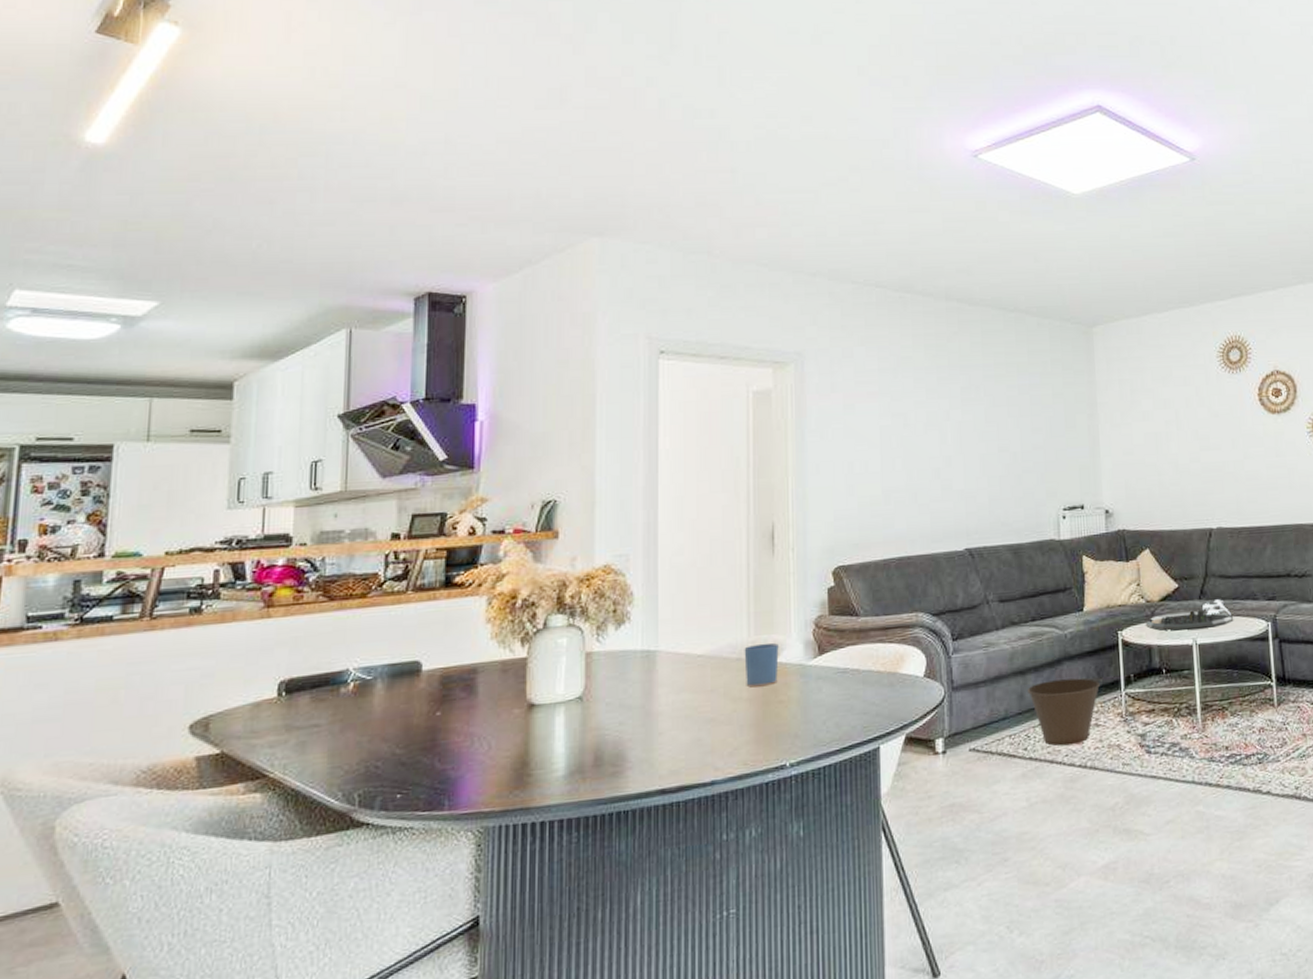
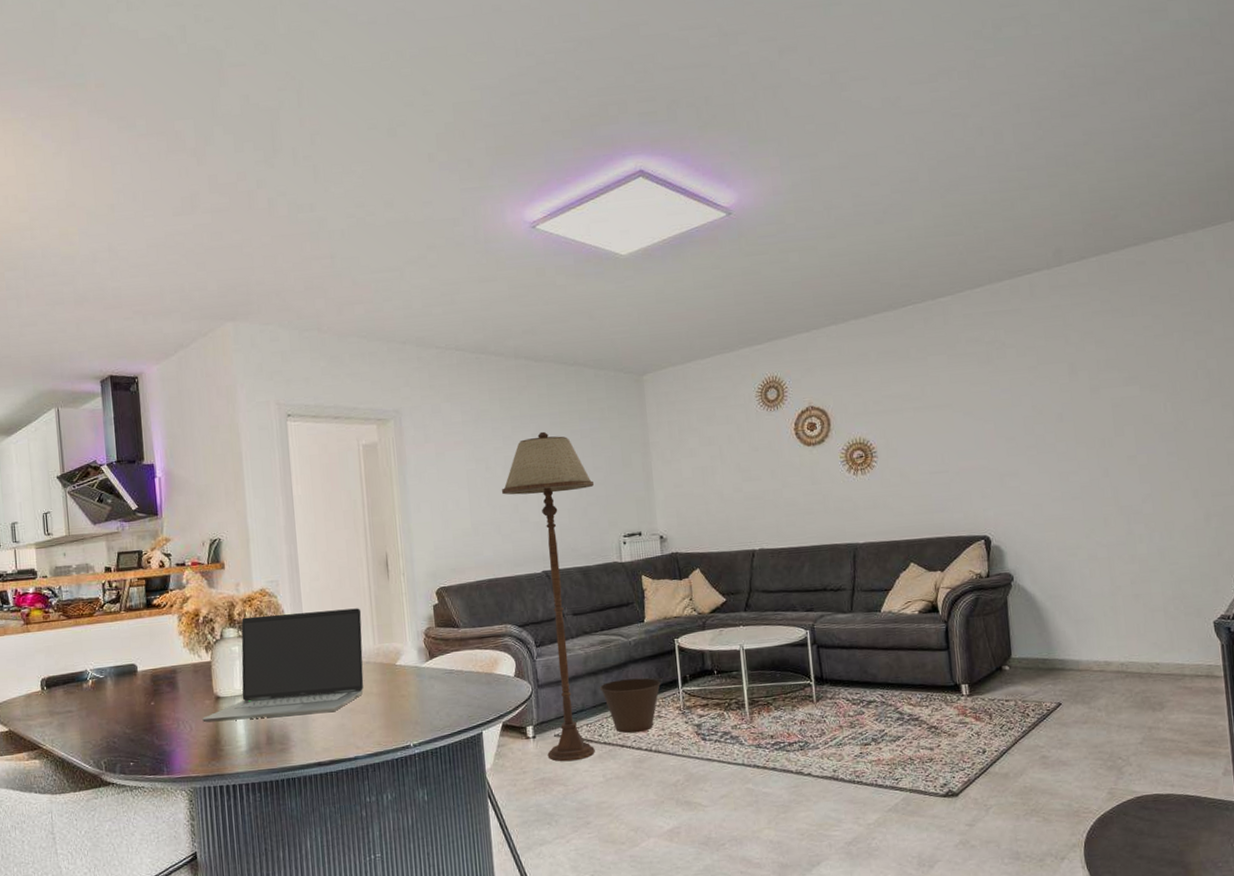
laptop: none [507,590,735,739] -> present [202,608,364,723]
mug: present [744,643,779,688] -> none [371,650,399,685]
floor lamp: none [920,385,1032,783] -> present [501,431,595,762]
decorative tray: present [1146,599,1233,631] -> none [698,611,775,638]

